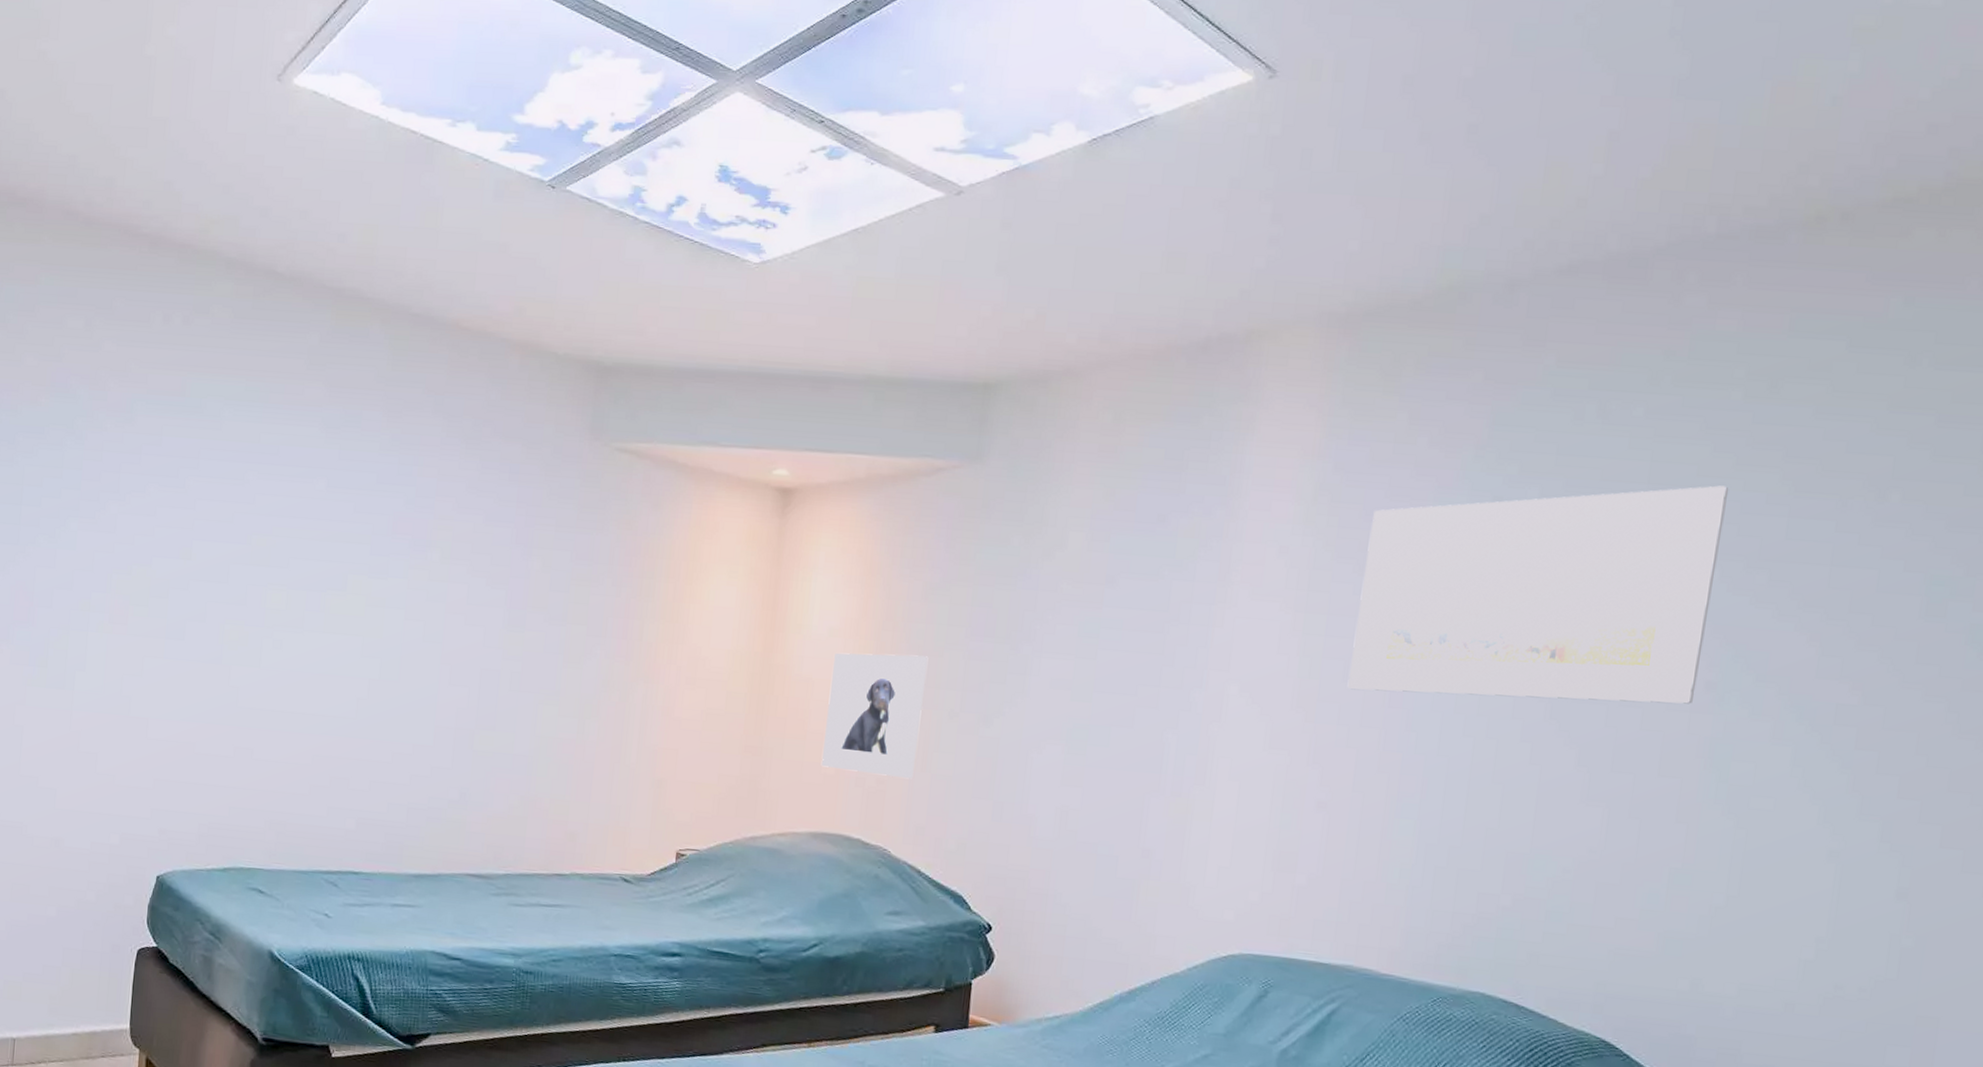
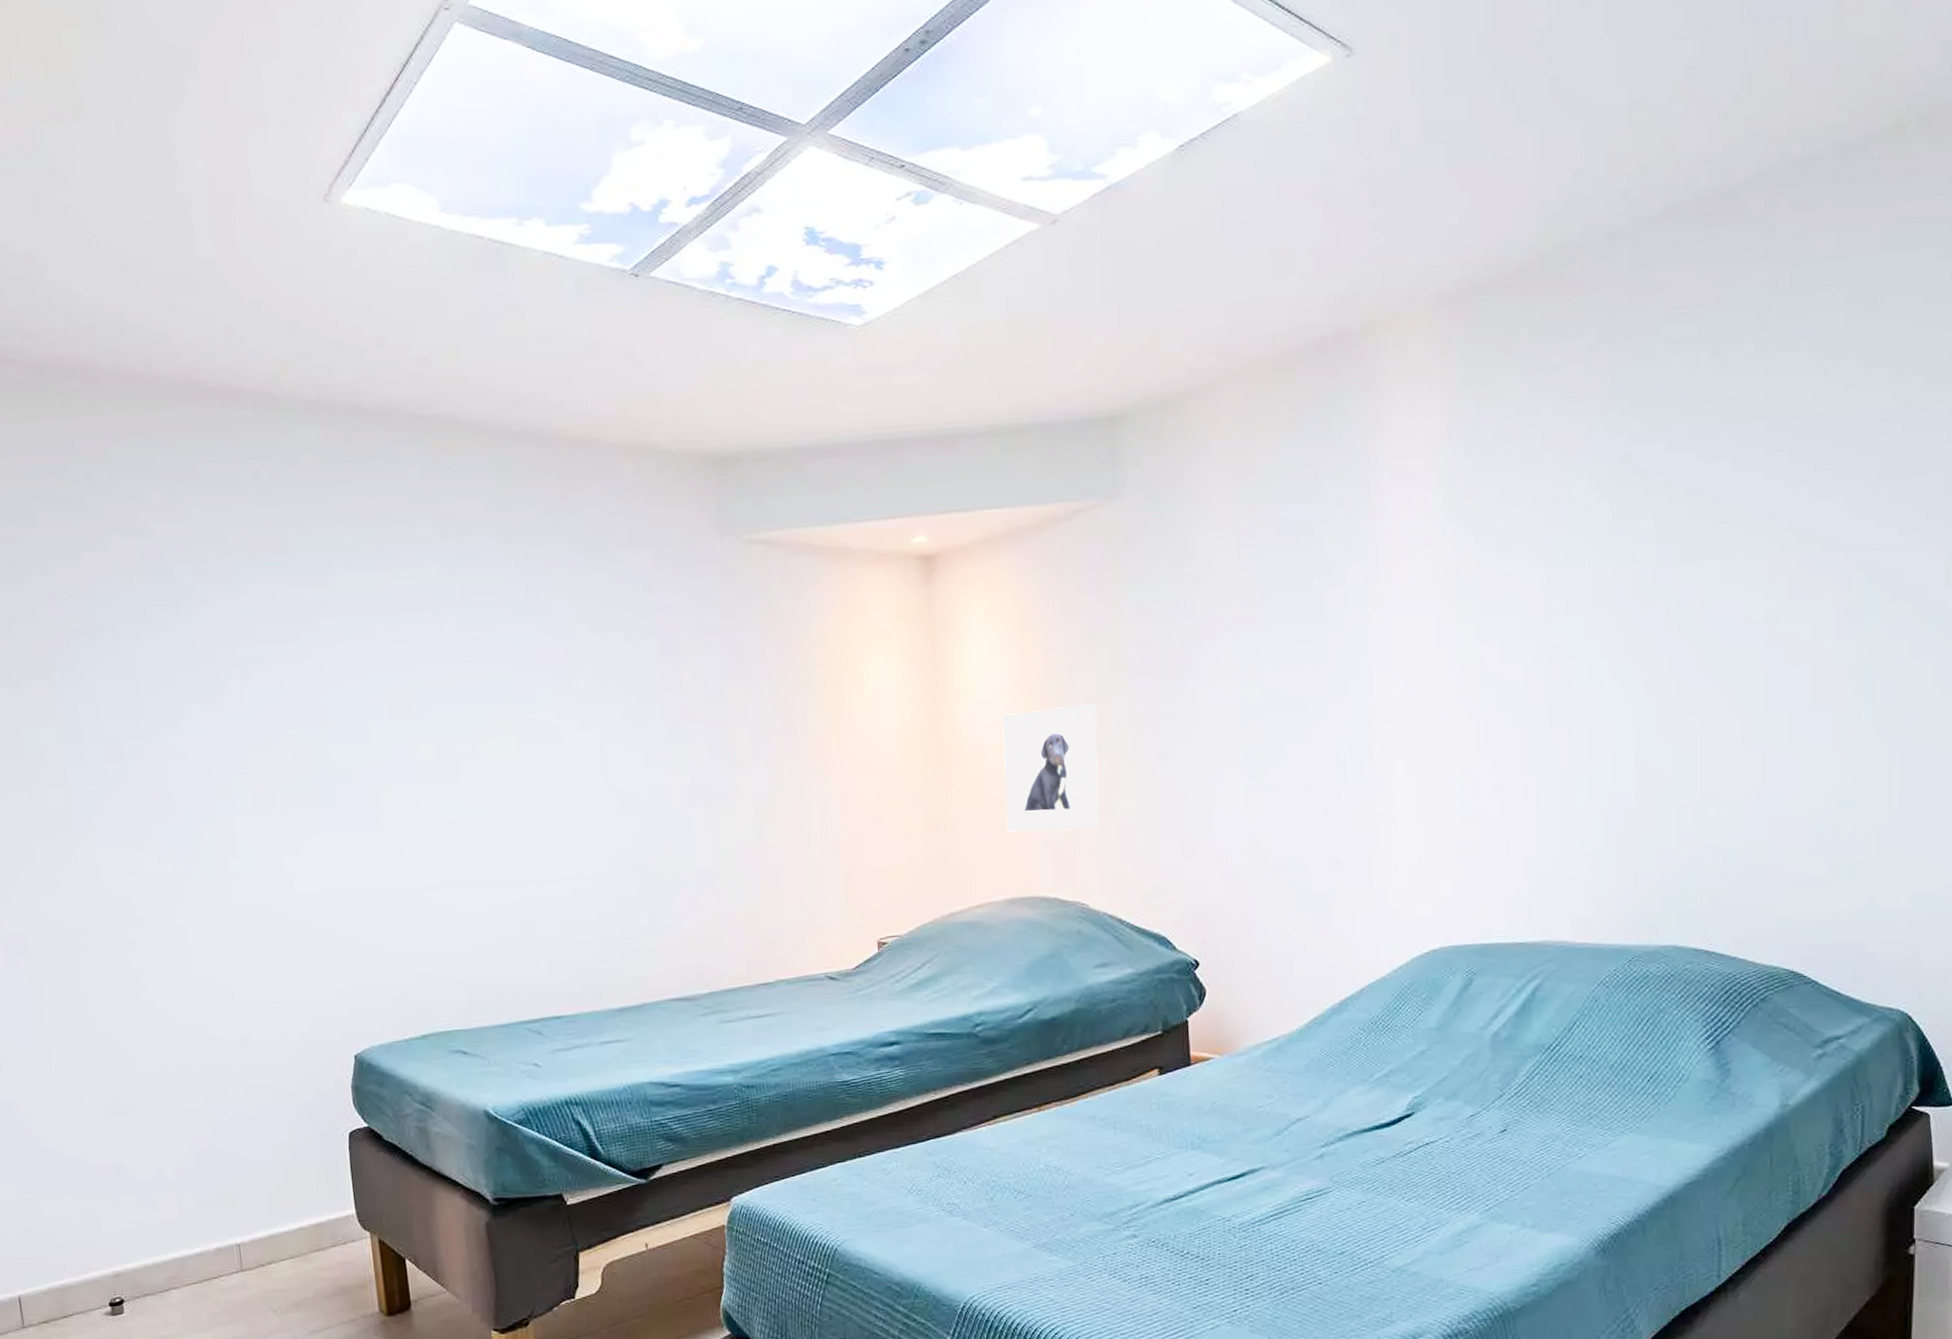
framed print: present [1347,485,1729,704] -> none [1507,411,1844,670]

